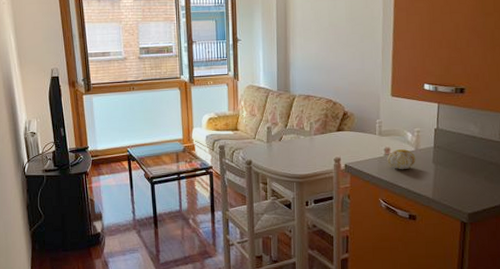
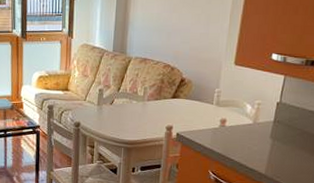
fruit: present [387,149,416,170] -> none [222,121,253,143]

